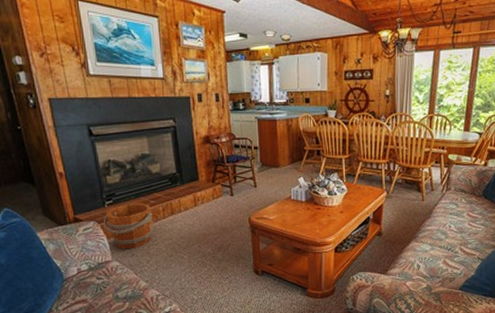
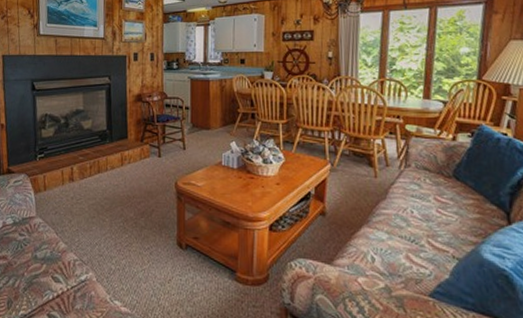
bucket: present [103,203,152,250] -> none [32,158,79,206]

